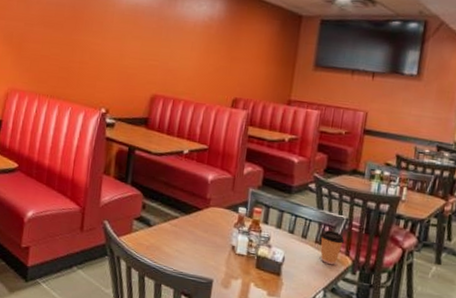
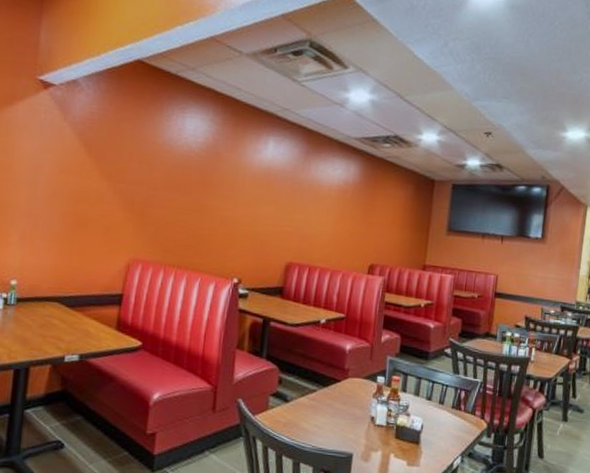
coffee cup: present [320,230,345,264] -> none [456,394,480,429]

